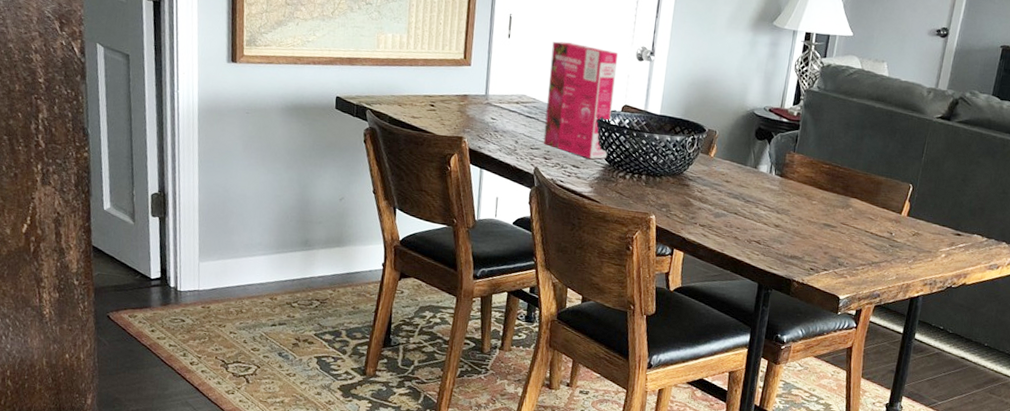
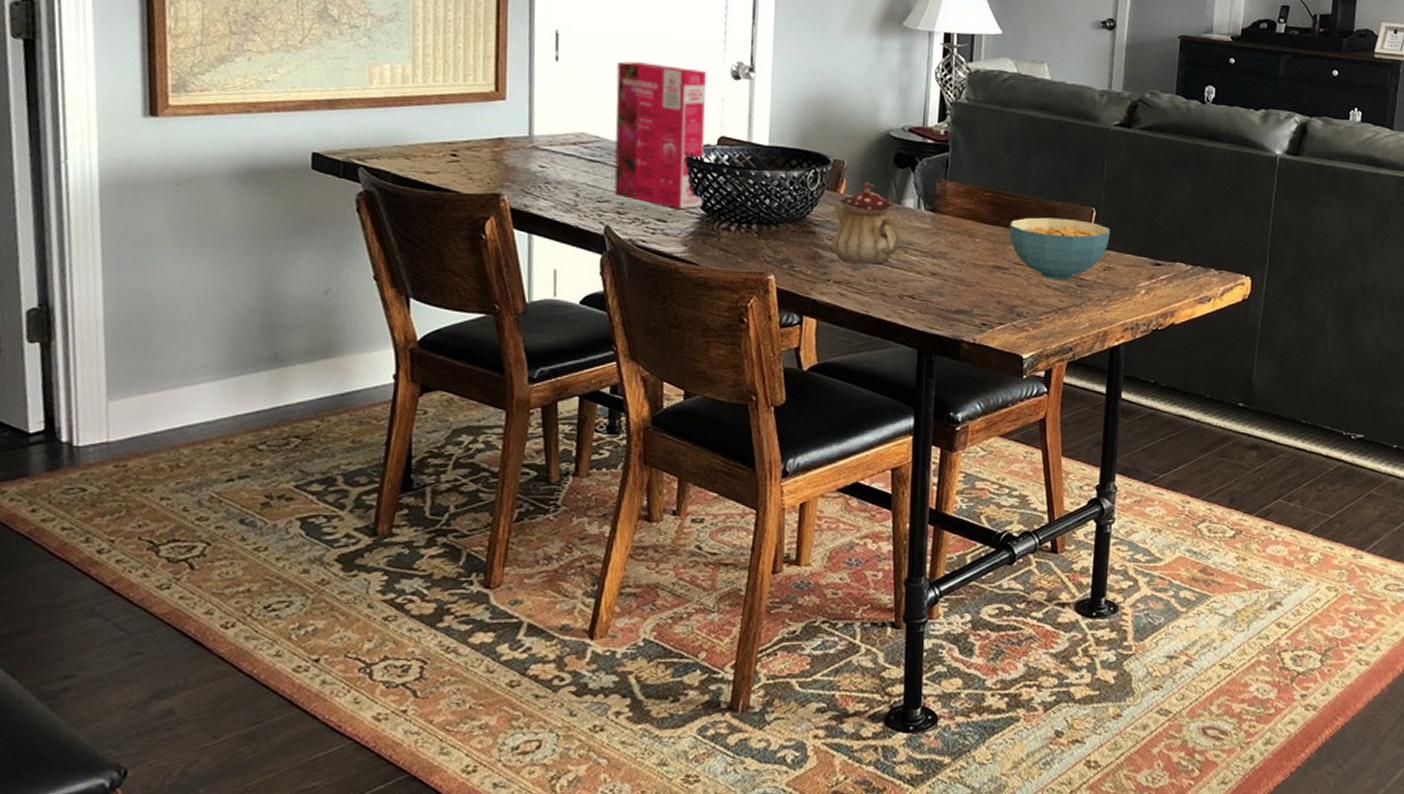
teapot: none [701,149,755,215] -> present [832,182,901,265]
cereal bowl: none [840,188,923,240] -> present [1009,217,1111,279]

